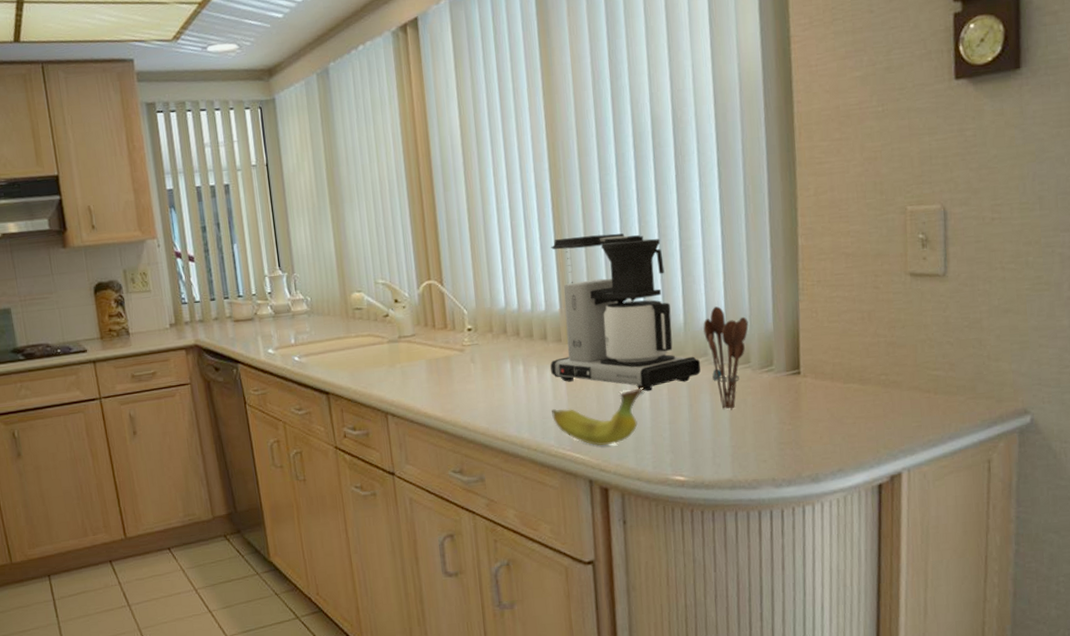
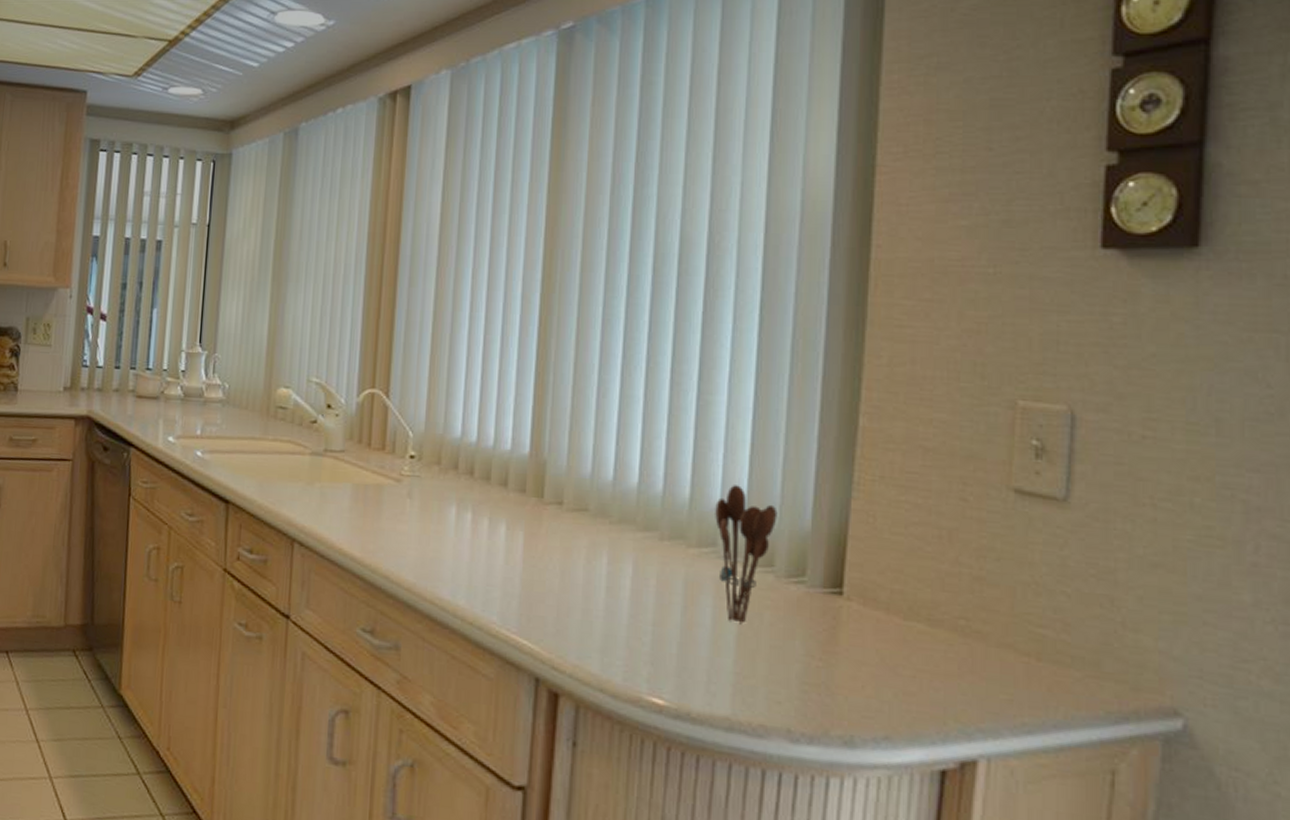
coffee maker: present [550,233,701,392] -> none [506,365,706,578]
fruit: present [552,388,643,446] -> none [499,571,624,637]

